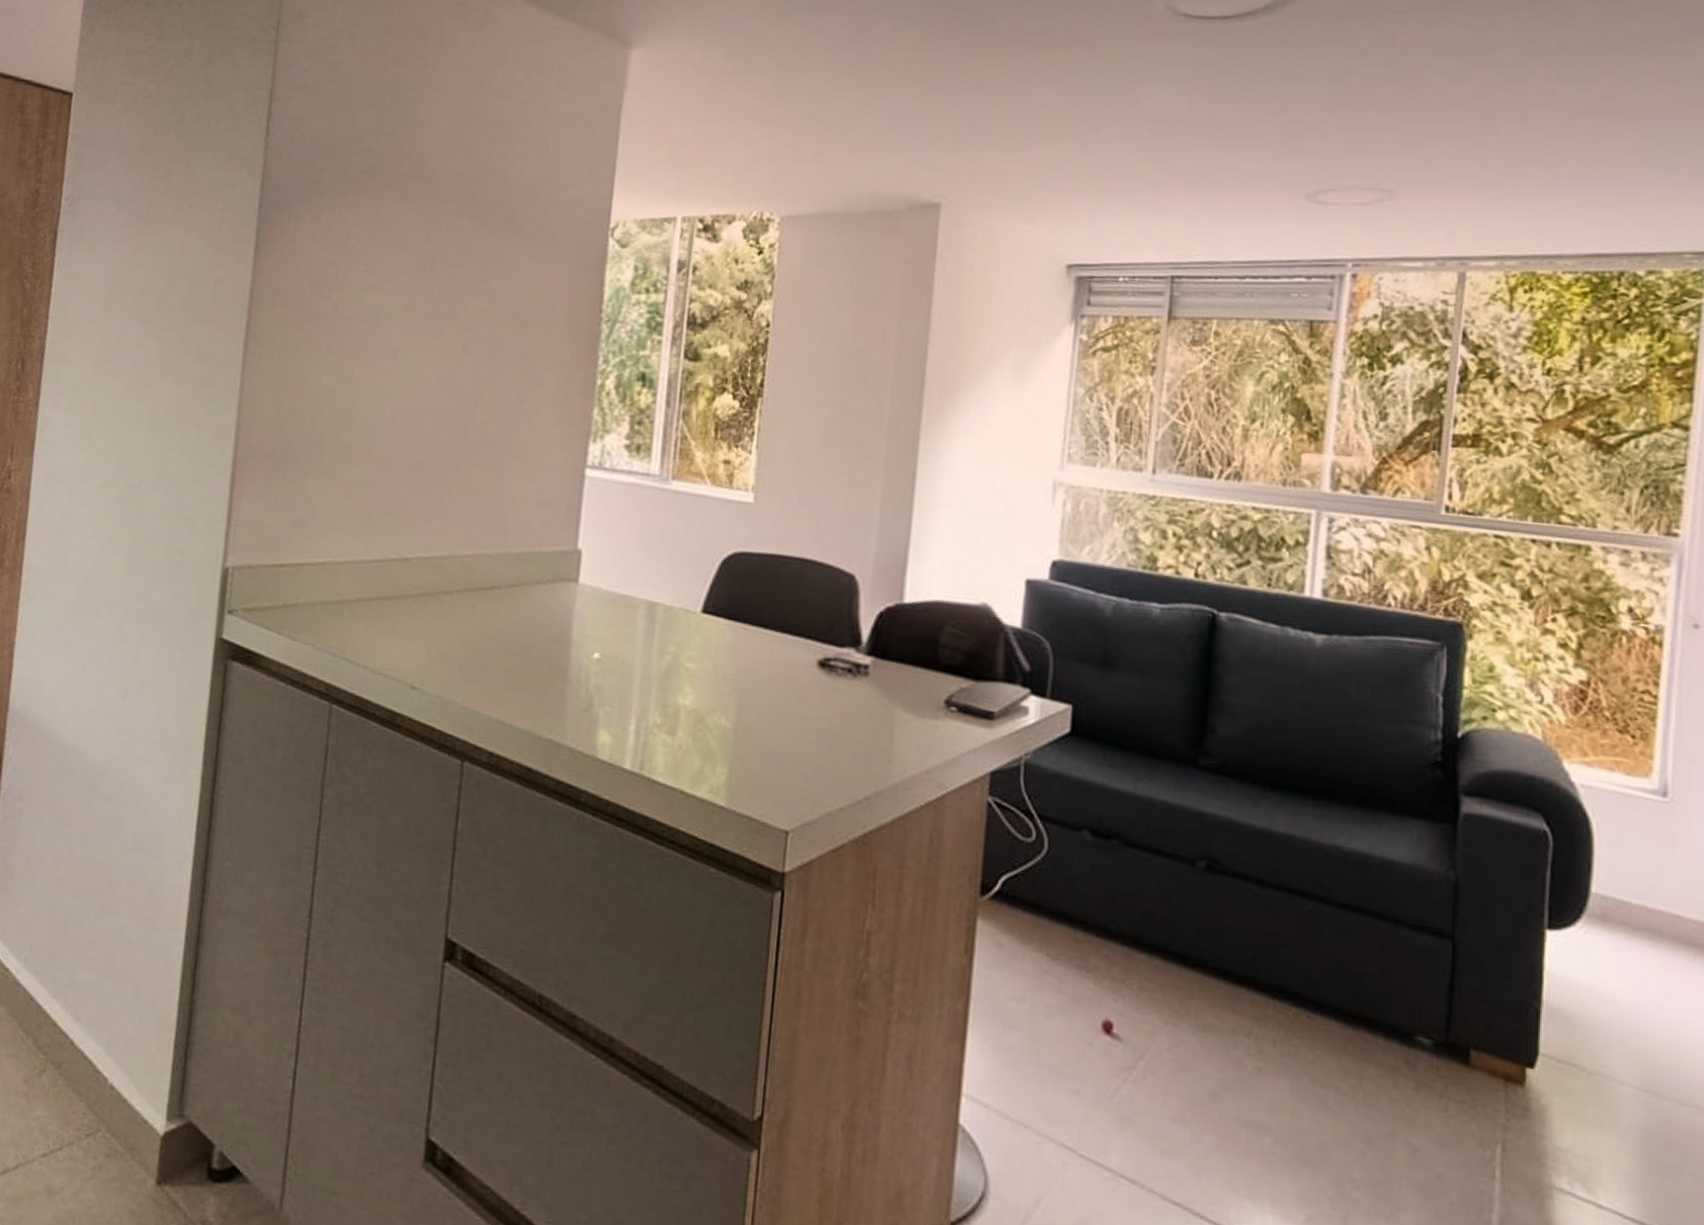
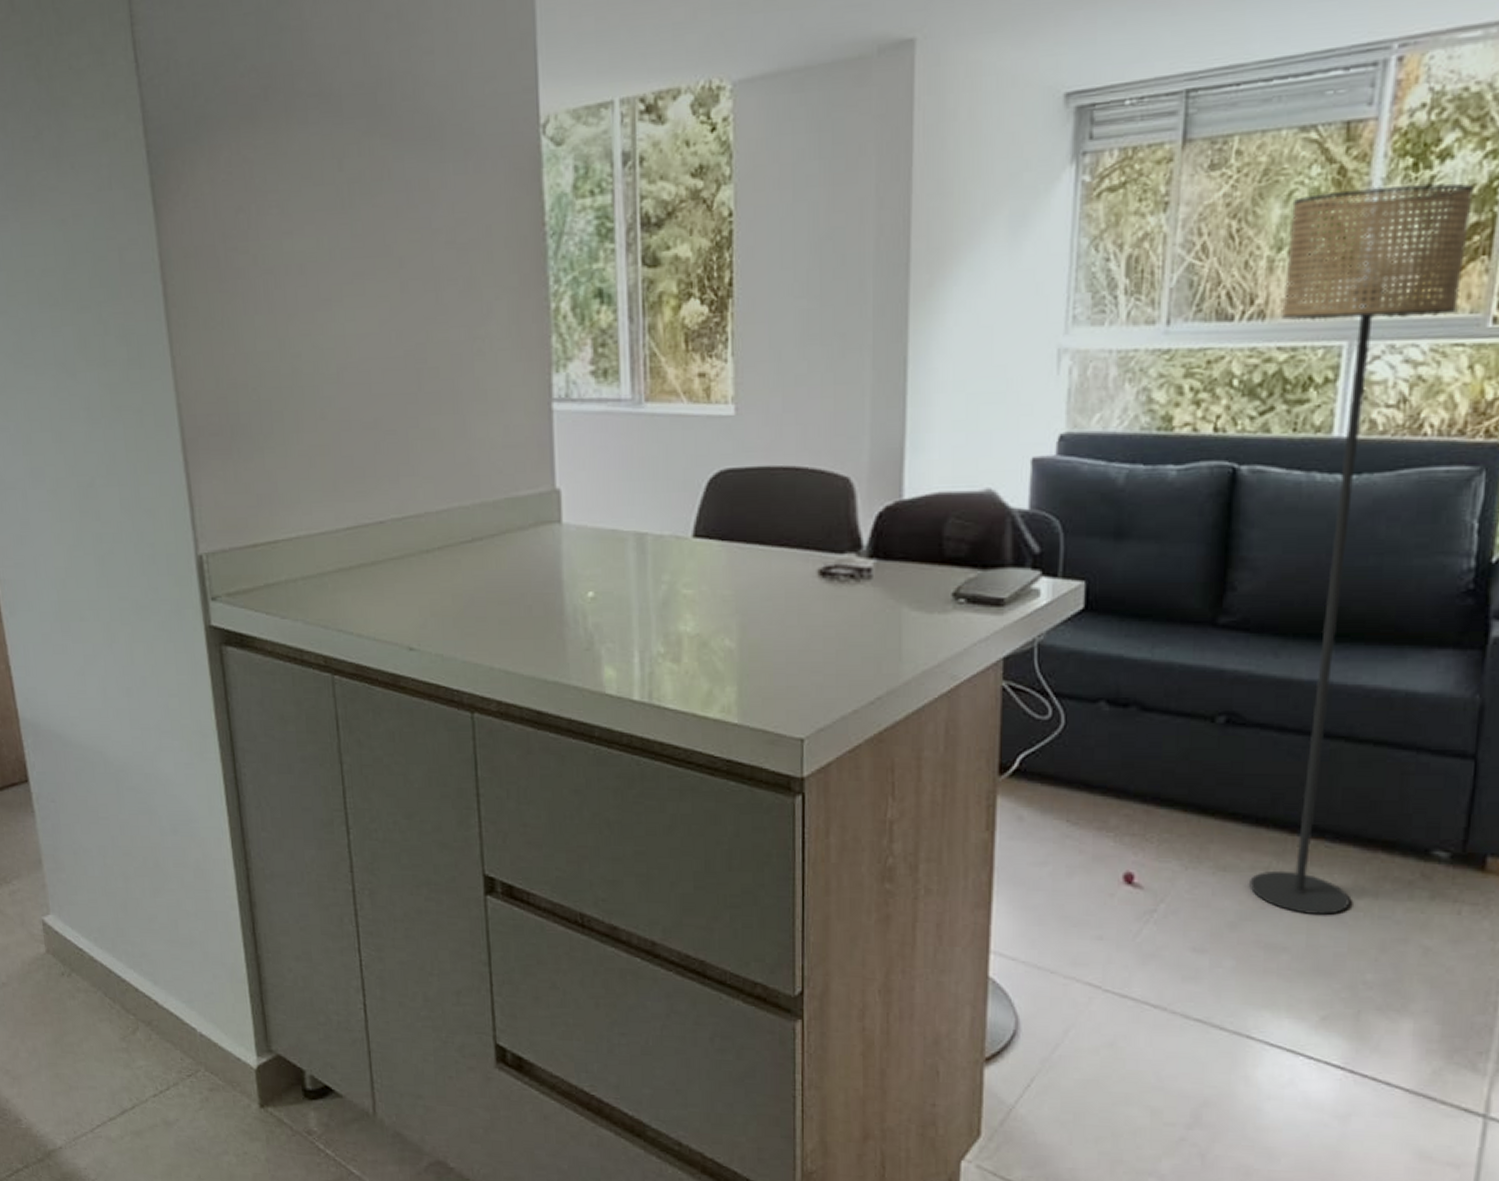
floor lamp: none [1231,378,1422,1096] -> present [1249,183,1474,915]

